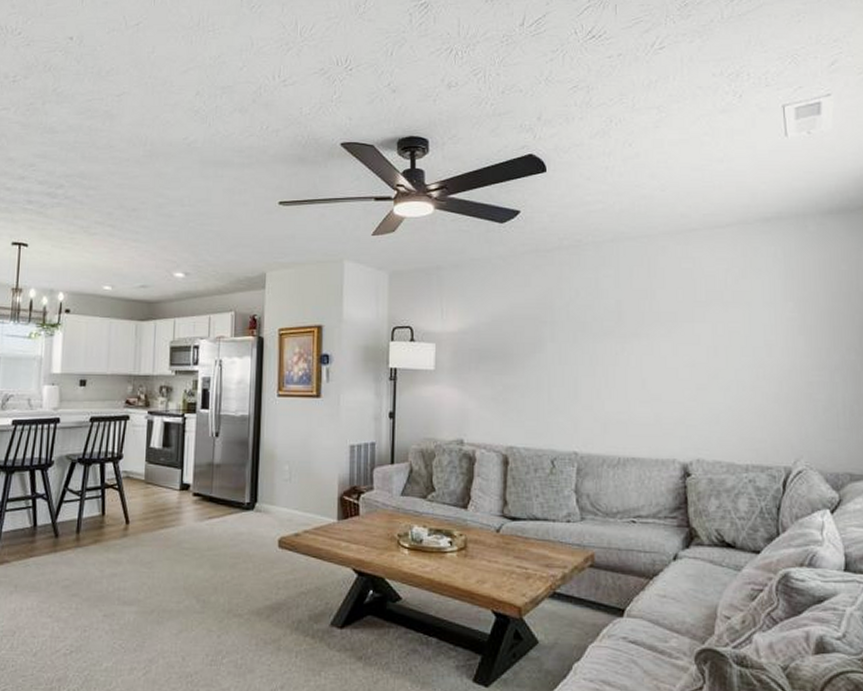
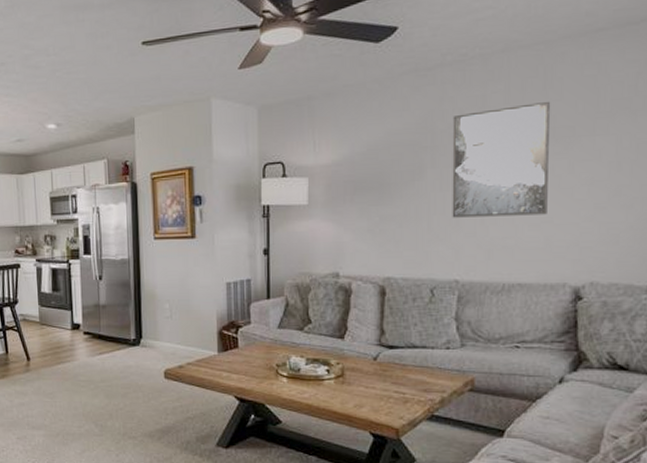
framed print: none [569,288,656,392] -> present [452,101,550,218]

